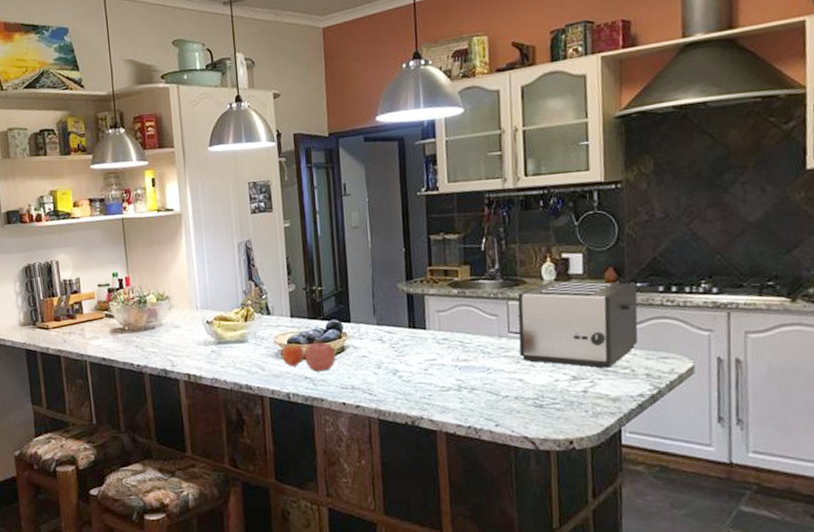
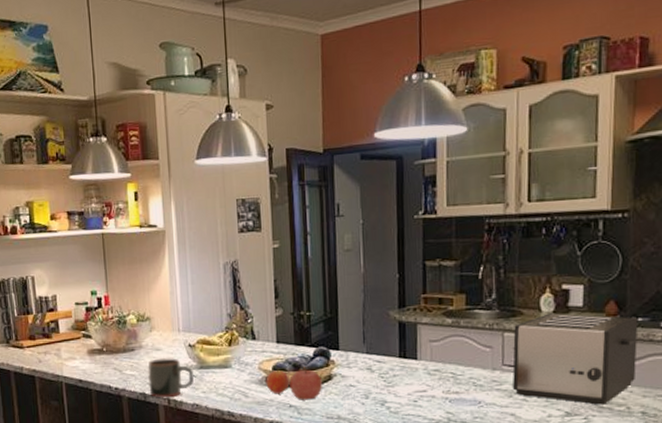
mug: none [167,334,213,373] -> present [147,358,195,397]

